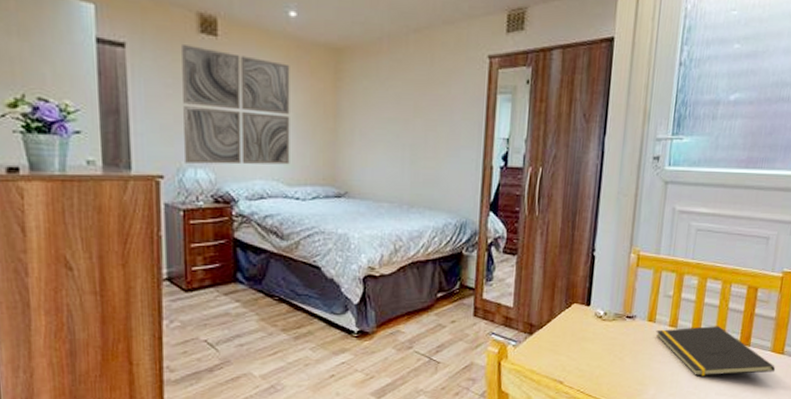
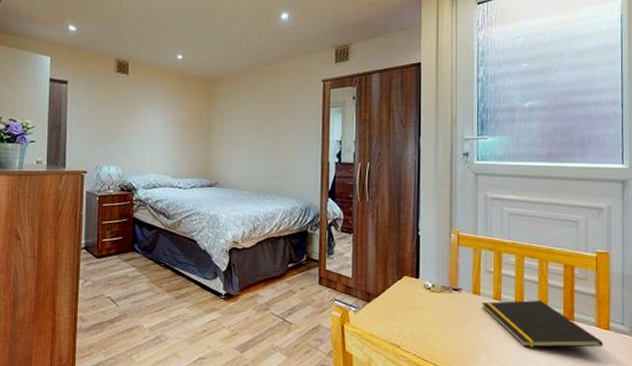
wall art: present [182,45,290,165] -> none [102,81,177,163]

